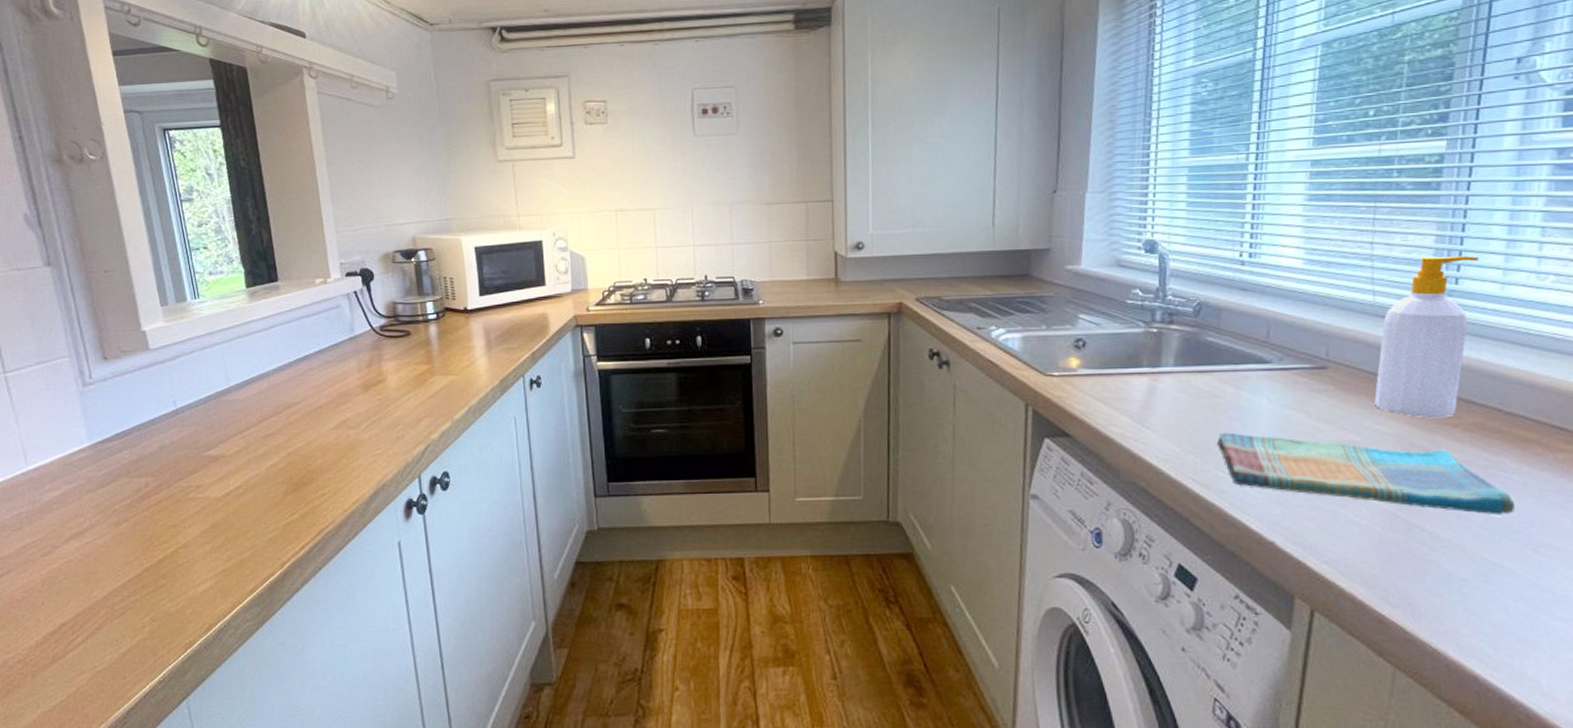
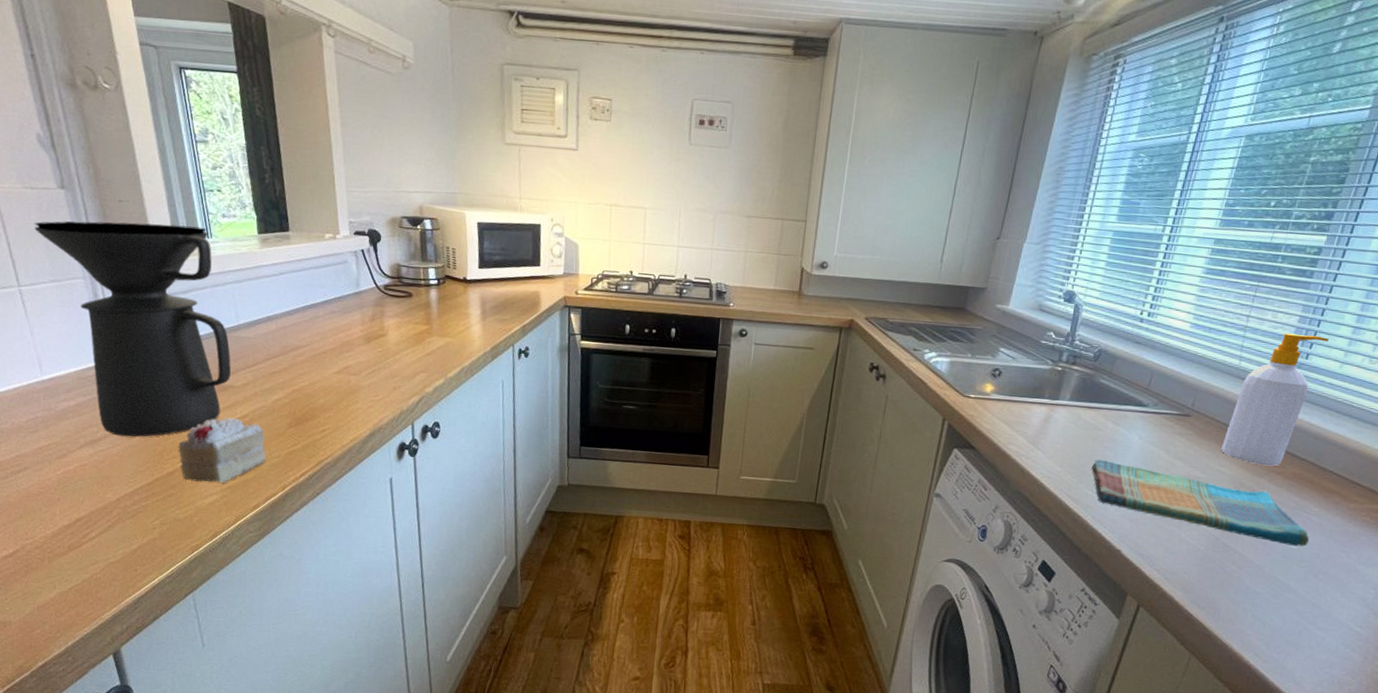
coffee maker: none [20,288,222,525] -> present [34,220,231,437]
cake slice: none [168,490,263,567] -> present [178,417,267,484]

